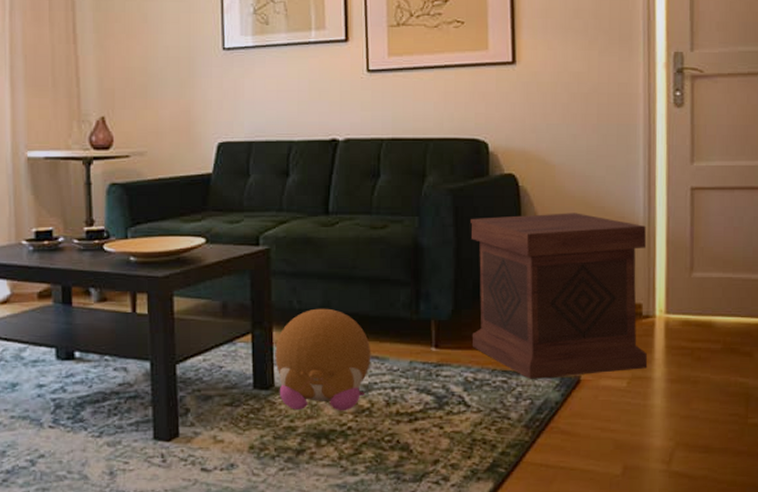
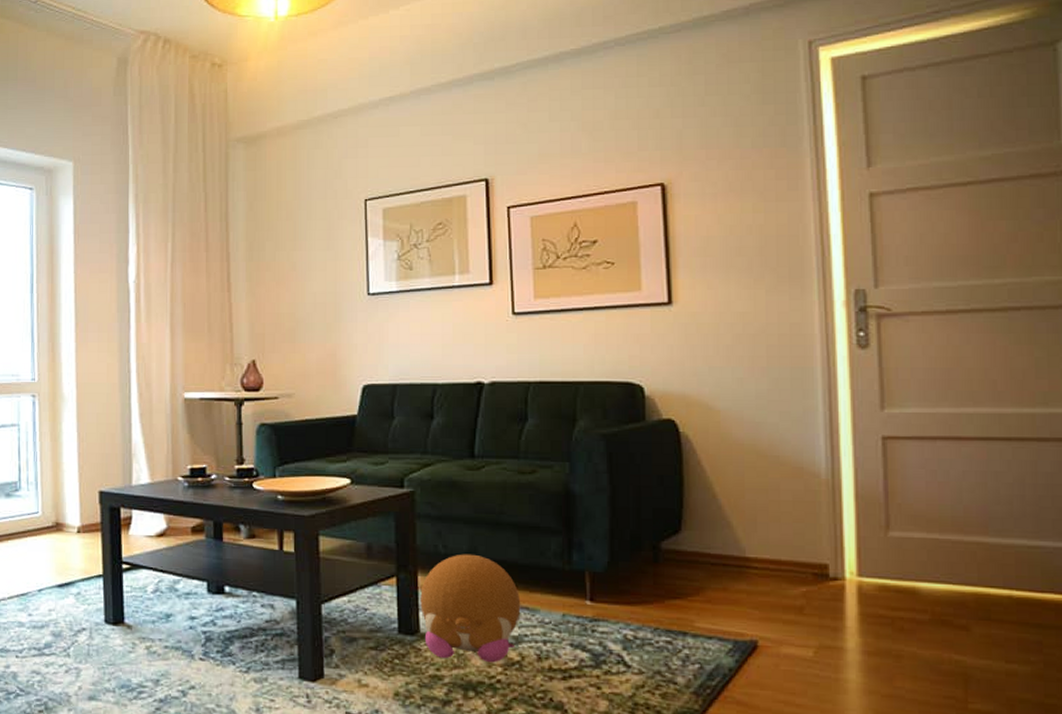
side table: present [471,213,648,379] -> none [626,461,838,642]

